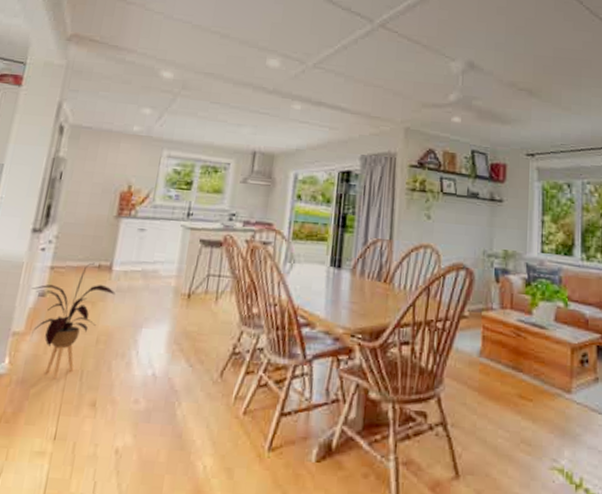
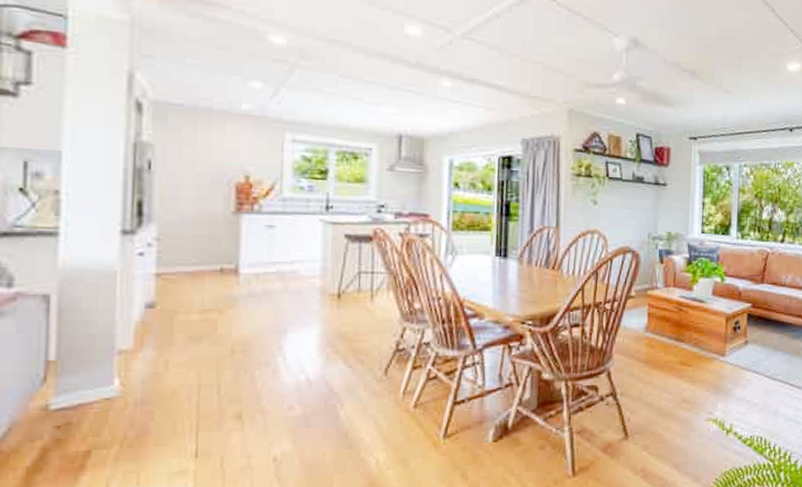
house plant: present [31,262,116,378] -> none [133,266,247,395]

